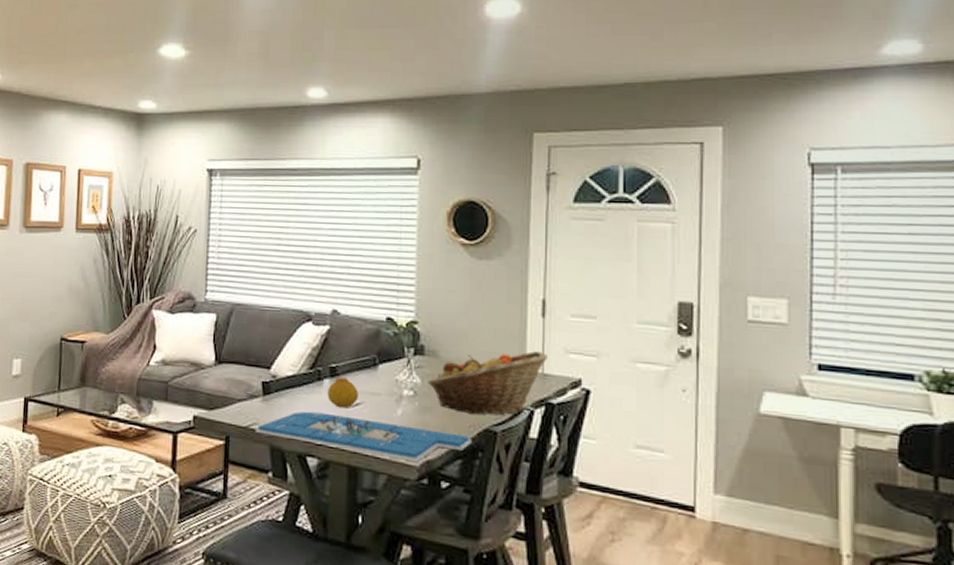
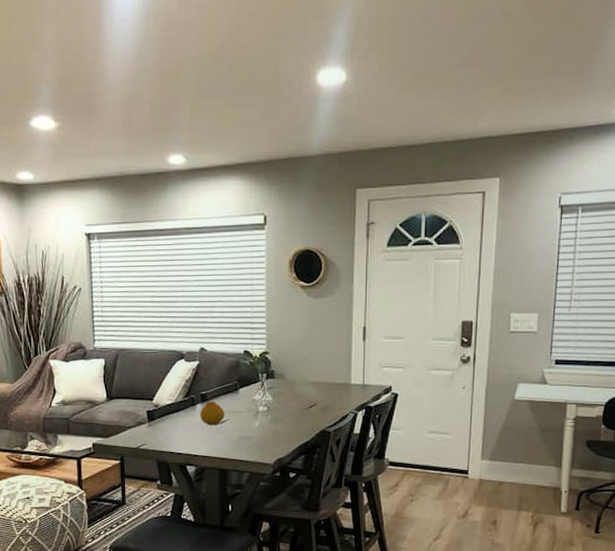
board game: present [255,411,473,462] -> none [144,430,312,460]
fruit basket: present [427,351,547,416] -> none [277,368,367,421]

